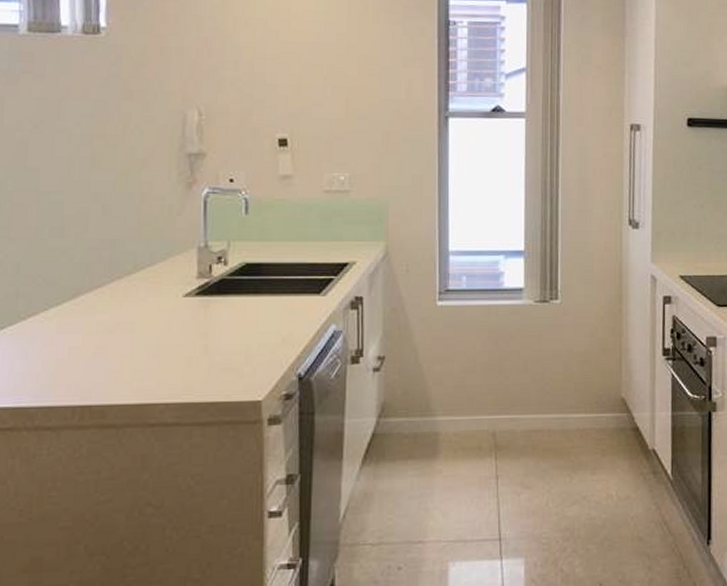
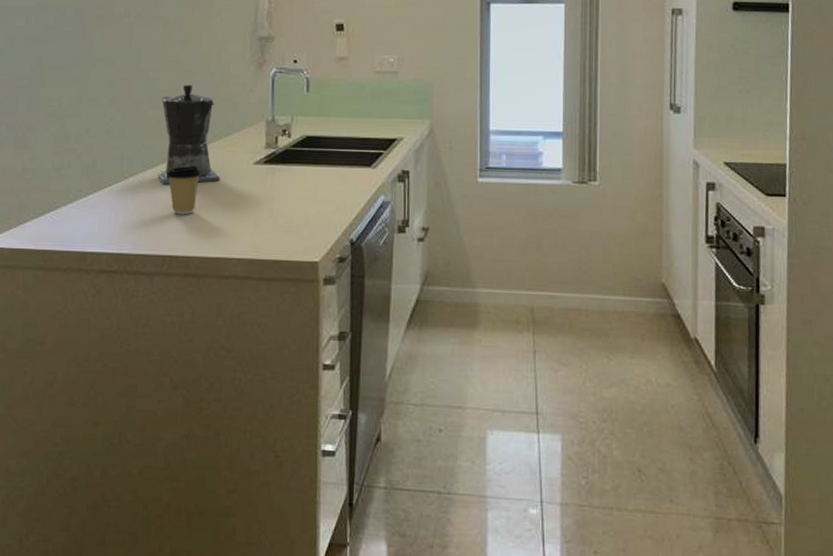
coffee maker: none [64,208,143,324] -> present [157,84,220,184]
coffee cup: none [74,301,119,358] -> present [165,165,201,215]

